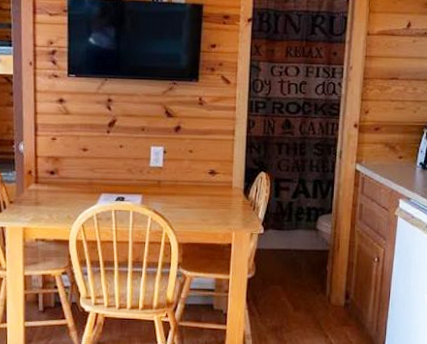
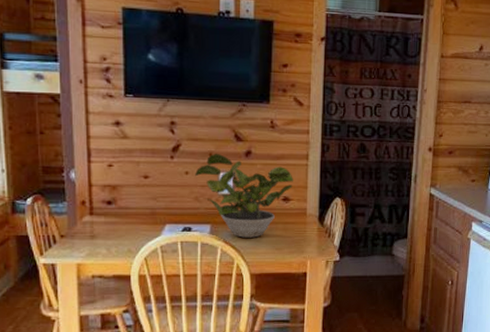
potted plant: none [129,129,220,209] -> present [195,154,293,238]

